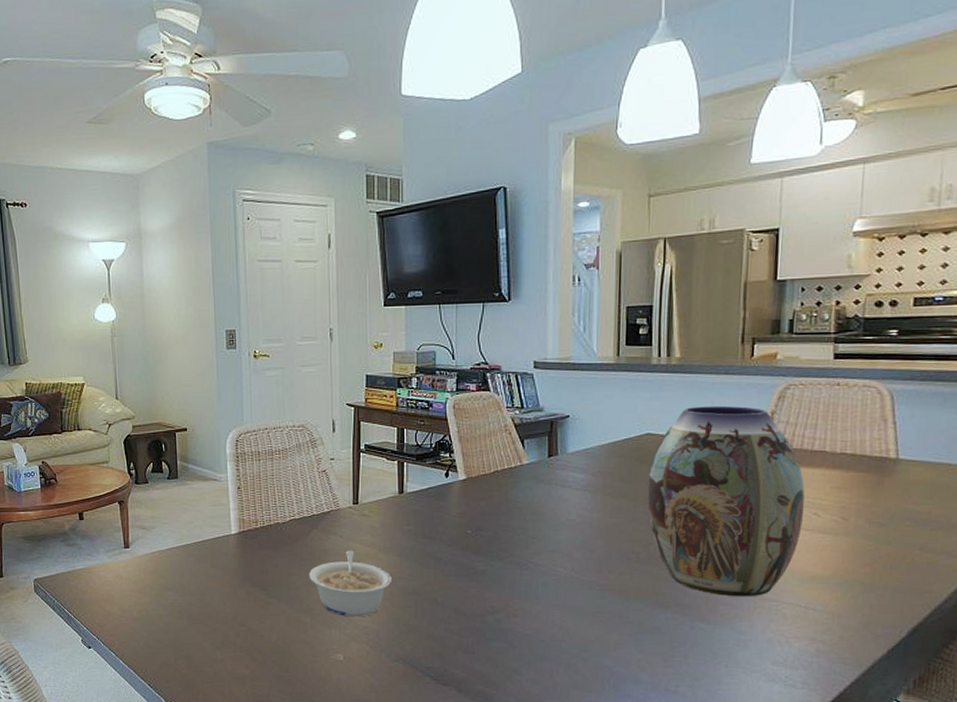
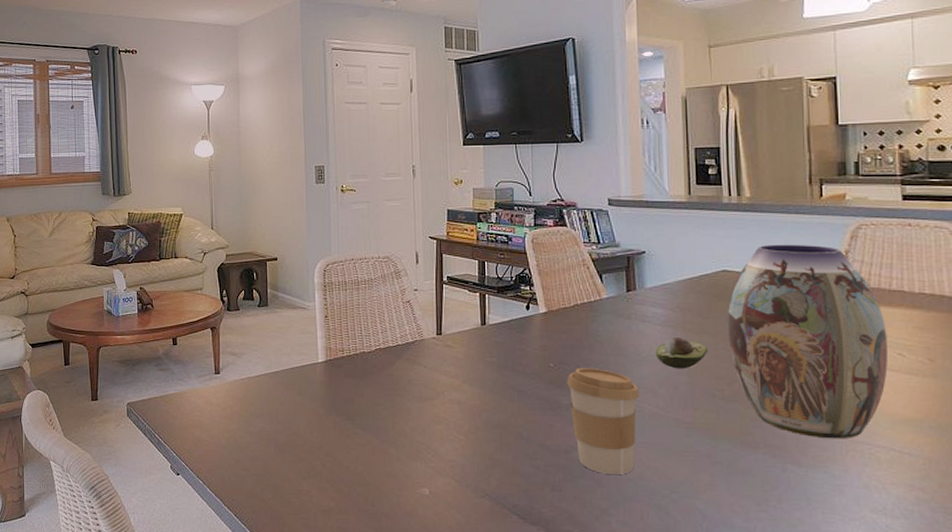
legume: present [309,550,392,617] -> none [394,381,476,450]
coffee cup: none [483,533,556,636] -> present [566,367,639,474]
fruit: none [573,502,626,533] -> present [655,338,707,369]

